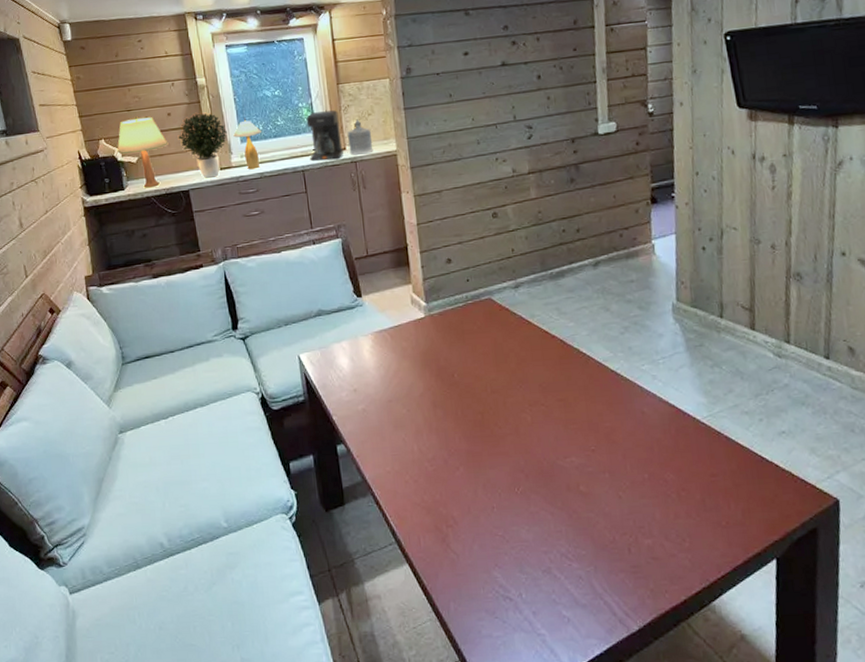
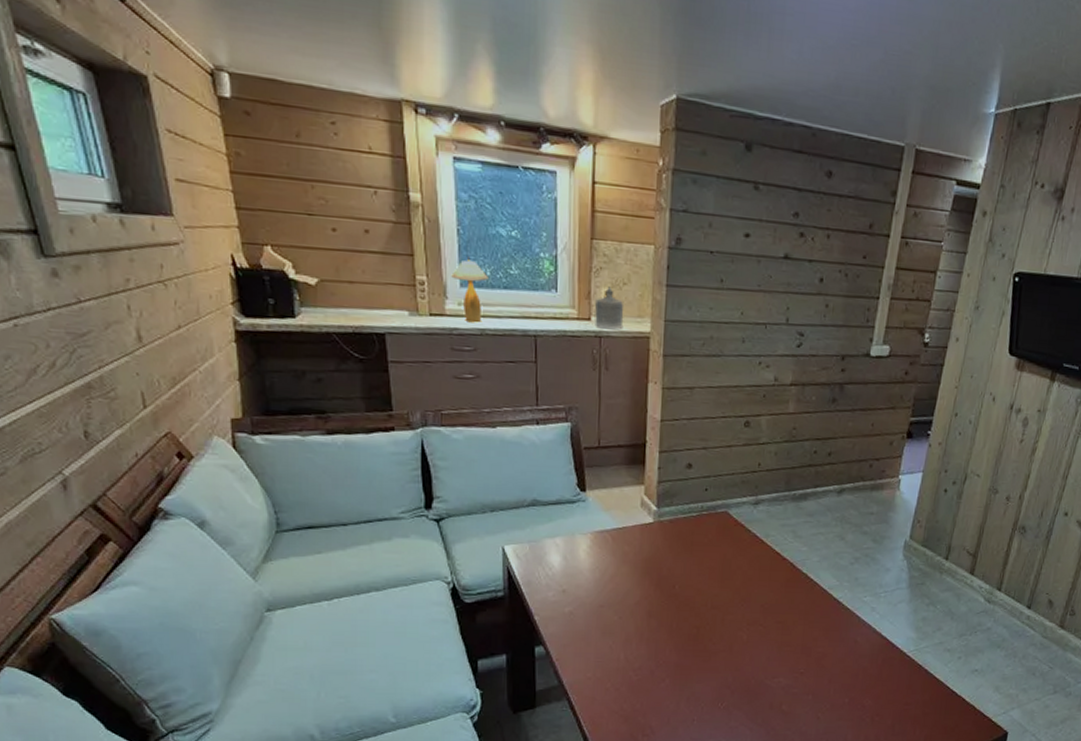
table lamp: present [117,116,167,188] -> none [288,225,361,322]
potted plant: present [178,113,227,179] -> none [376,237,443,325]
coffee maker: present [306,110,344,162] -> none [545,267,589,330]

